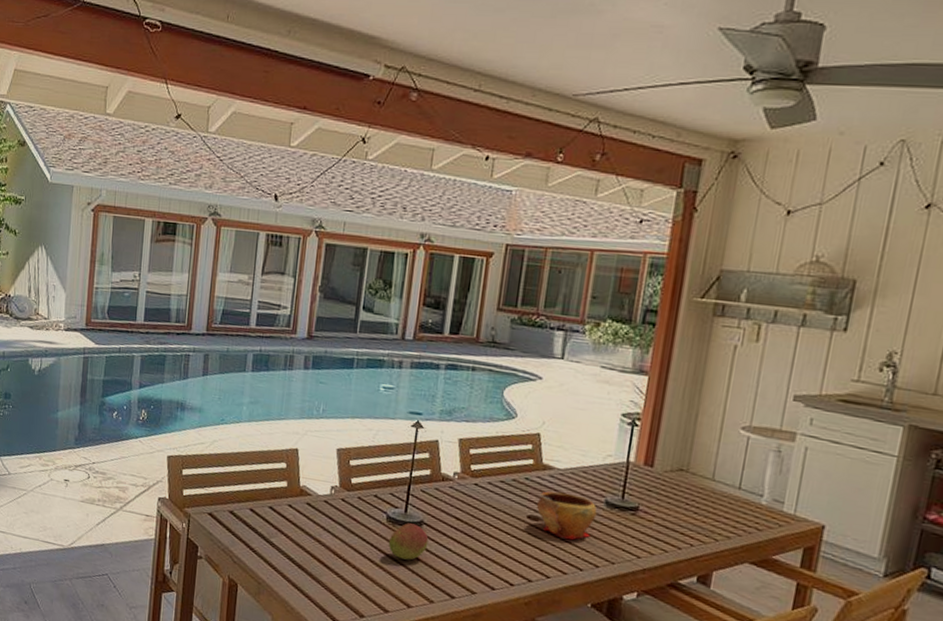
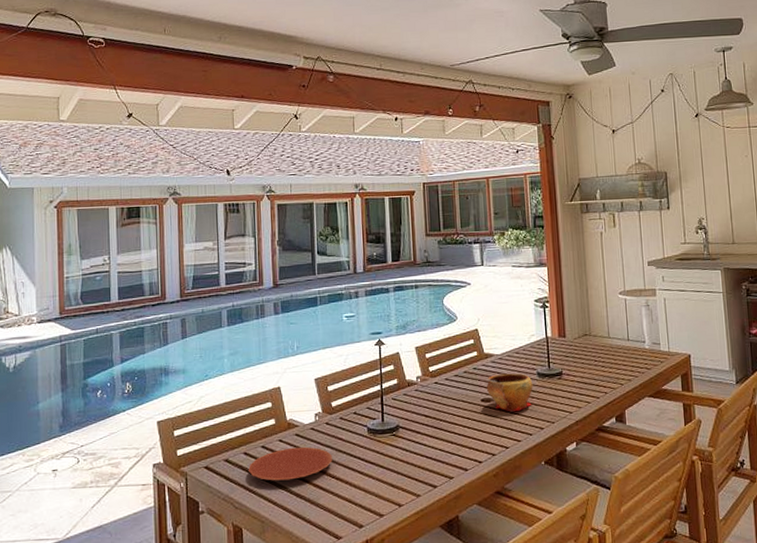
plate: none [252,514,343,550] -> present [249,446,332,481]
fruit: present [388,523,429,560] -> none [372,430,406,464]

